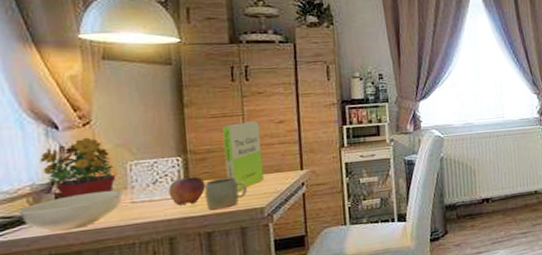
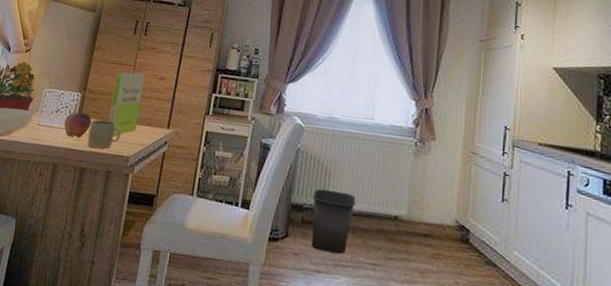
waste bin: none [463,183,501,237] -> present [311,188,356,254]

